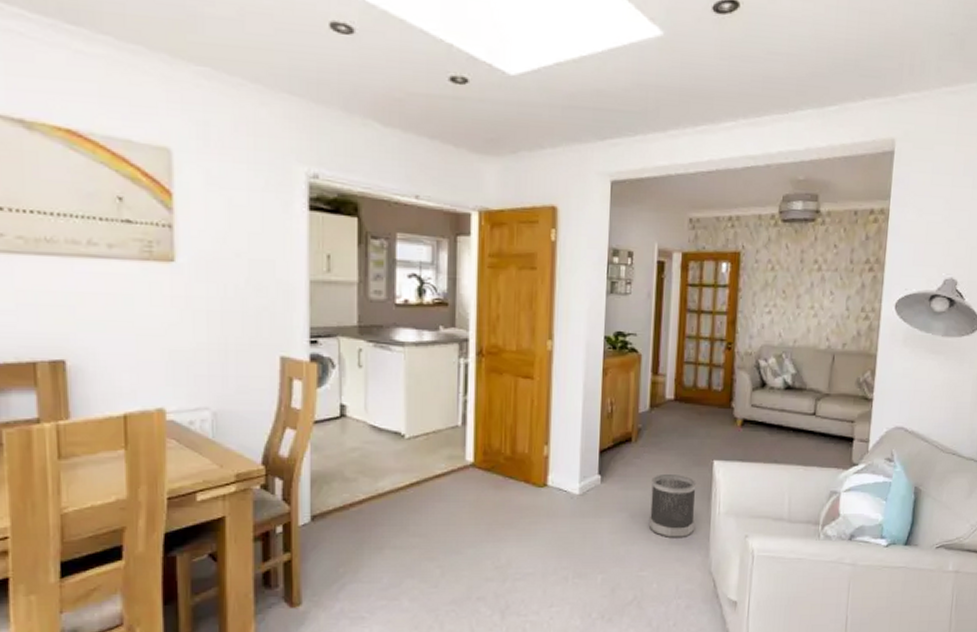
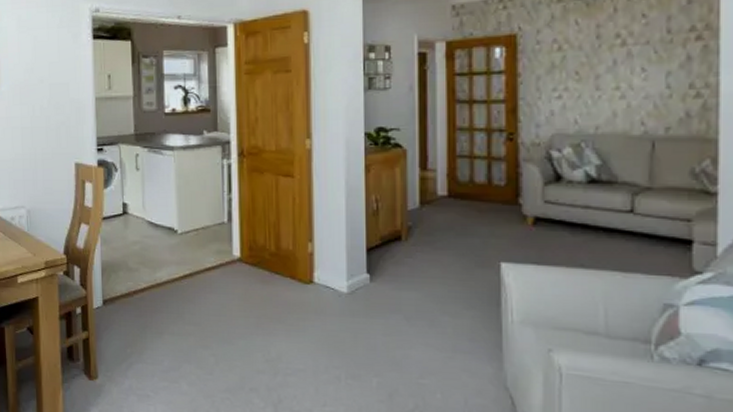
wastebasket: present [649,473,697,539] -> none [428,275,482,347]

